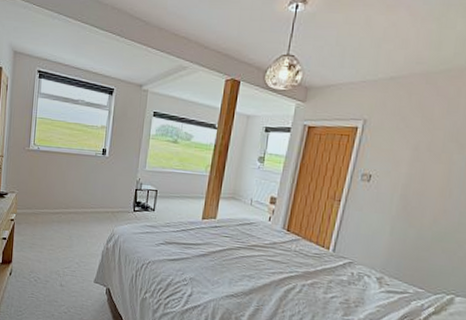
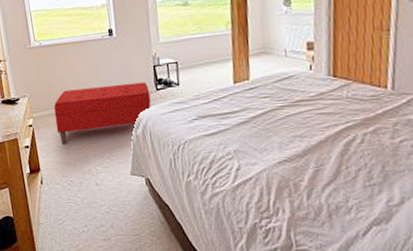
bench: none [35,194,128,243] -> present [53,82,151,145]

